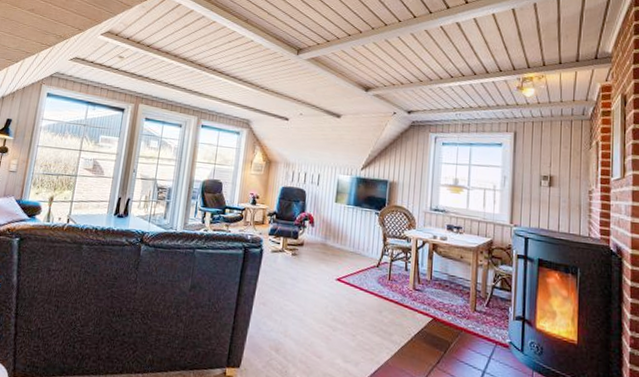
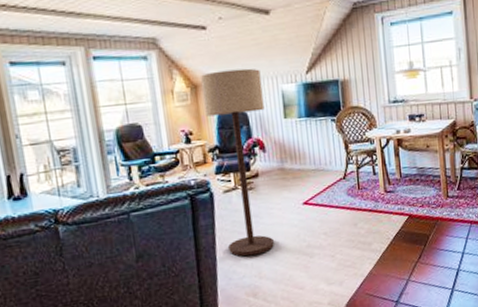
floor lamp: none [264,153,324,314] -> present [200,68,274,257]

